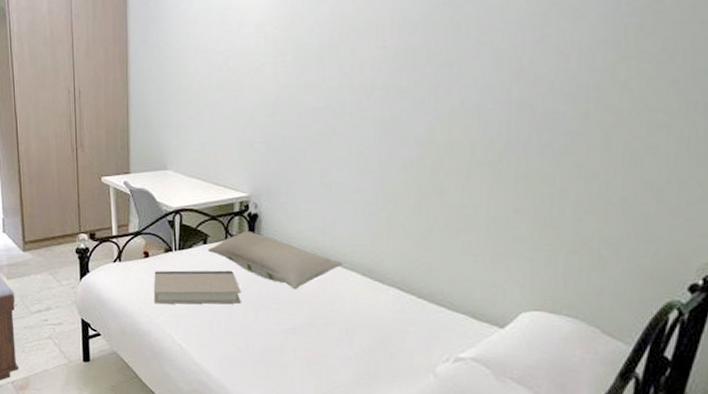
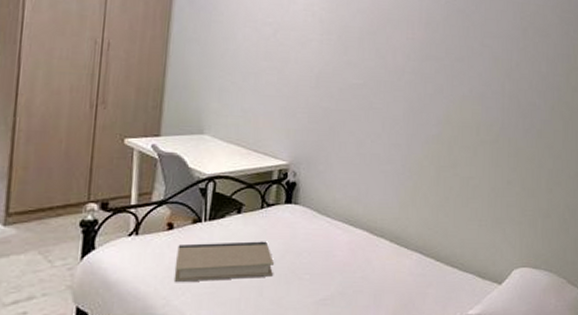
pillow: present [208,230,342,290] -> none [241,199,373,259]

